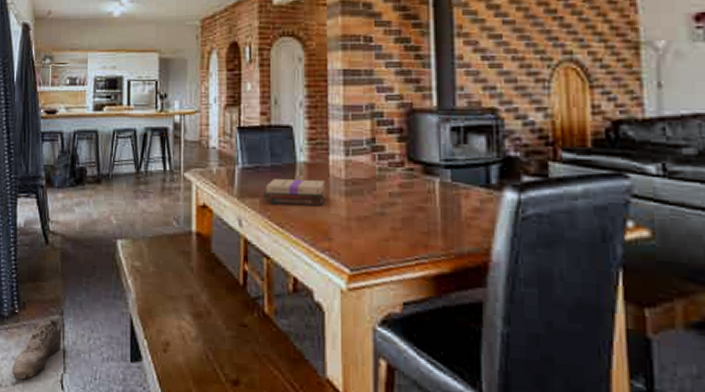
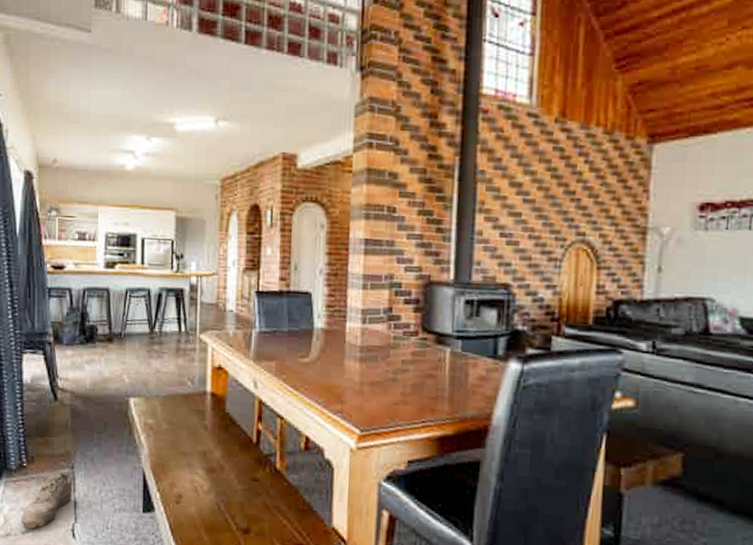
books: present [263,179,325,207] -> none [279,343,341,371]

